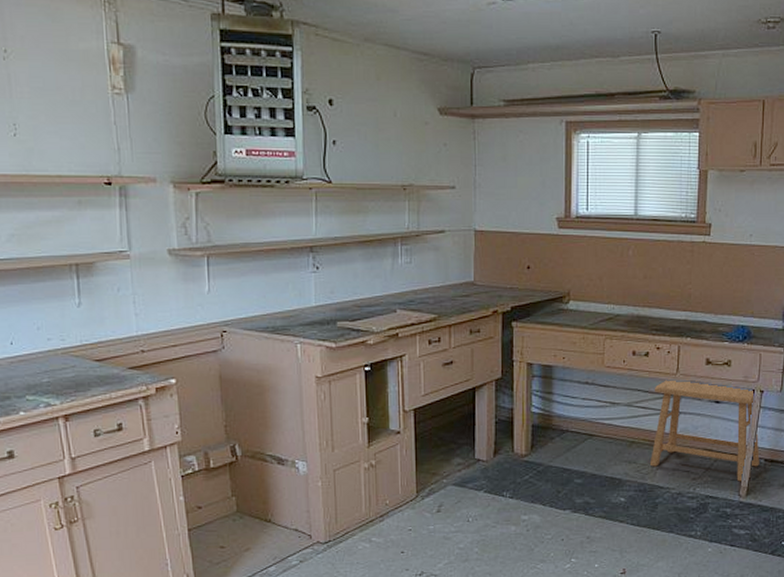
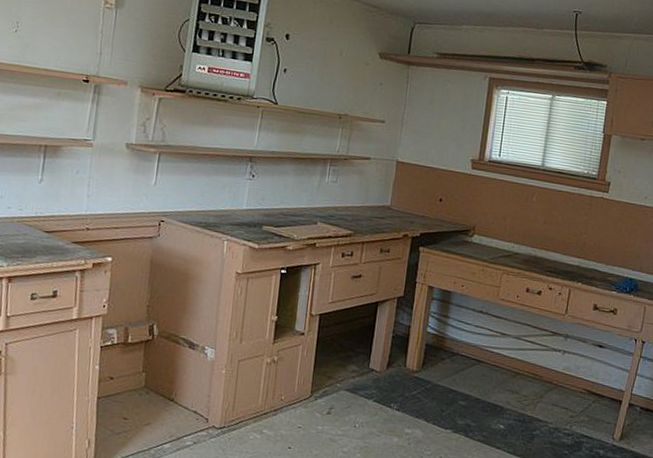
stool: present [649,378,760,482] -> none [531,318,637,426]

